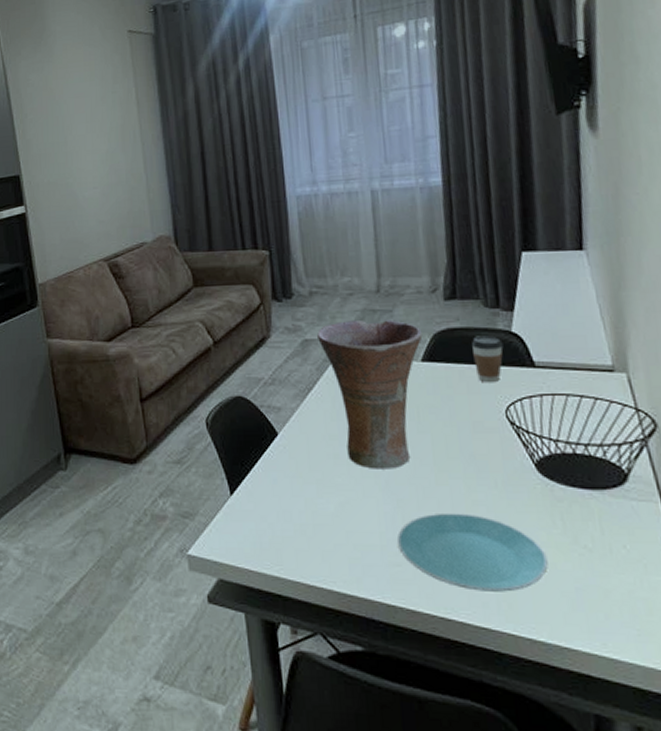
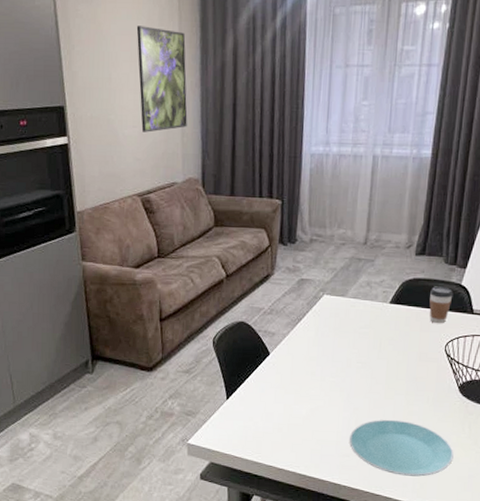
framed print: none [90,86,152,193] -> present [136,25,188,133]
vase: present [317,320,423,469] -> none [312,266,394,386]

